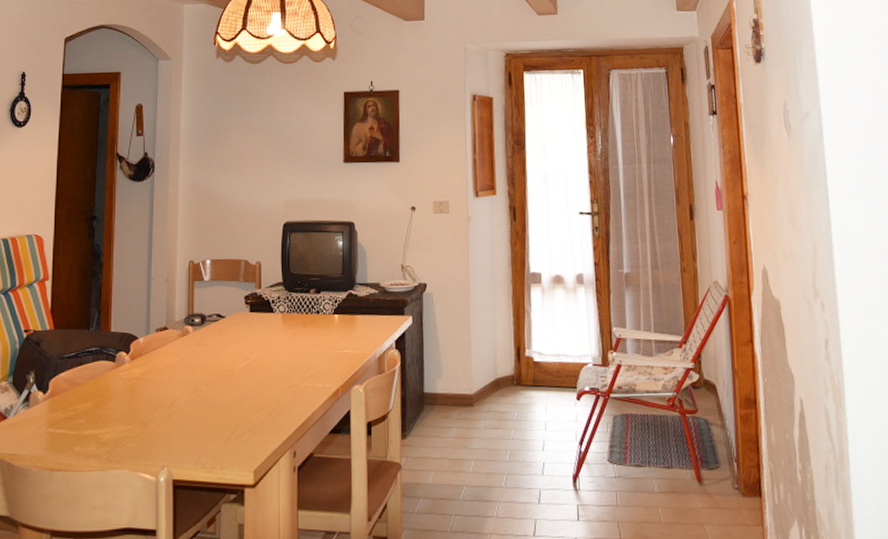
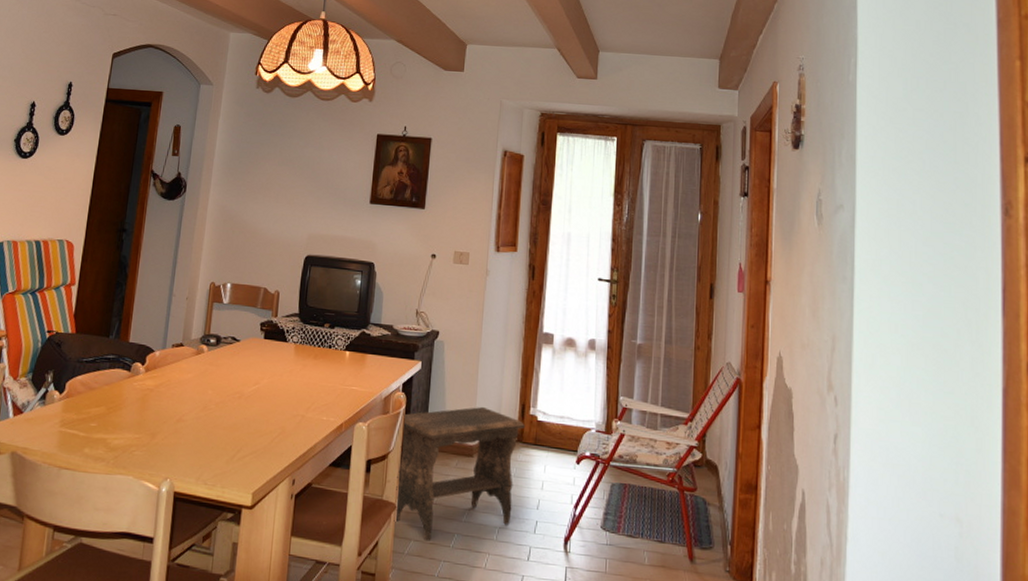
footstool: none [398,354,523,497] -> present [394,406,526,541]

